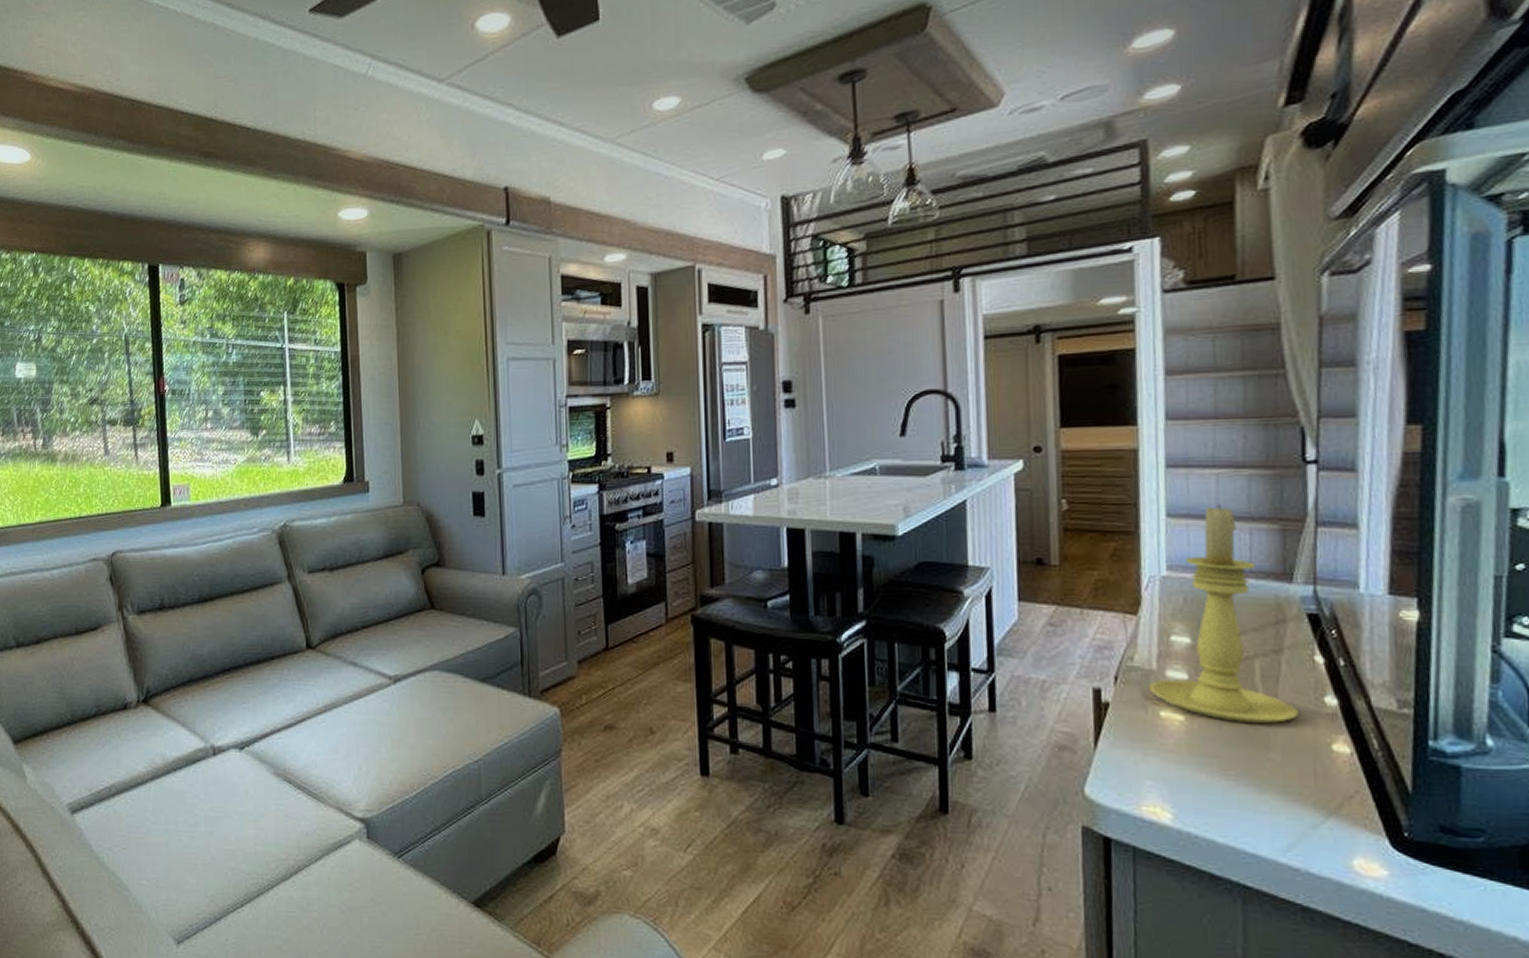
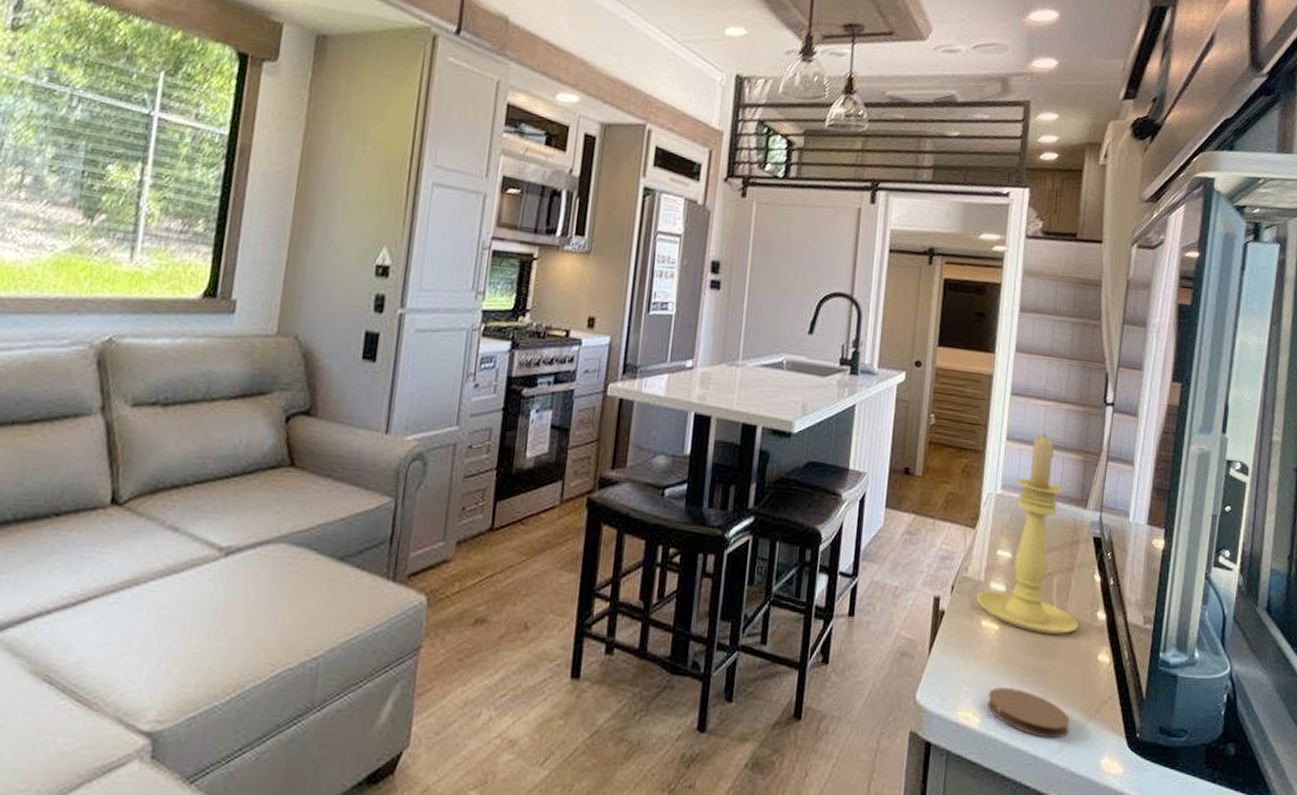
coaster: none [1179,781,1301,837] -> present [987,687,1071,739]

